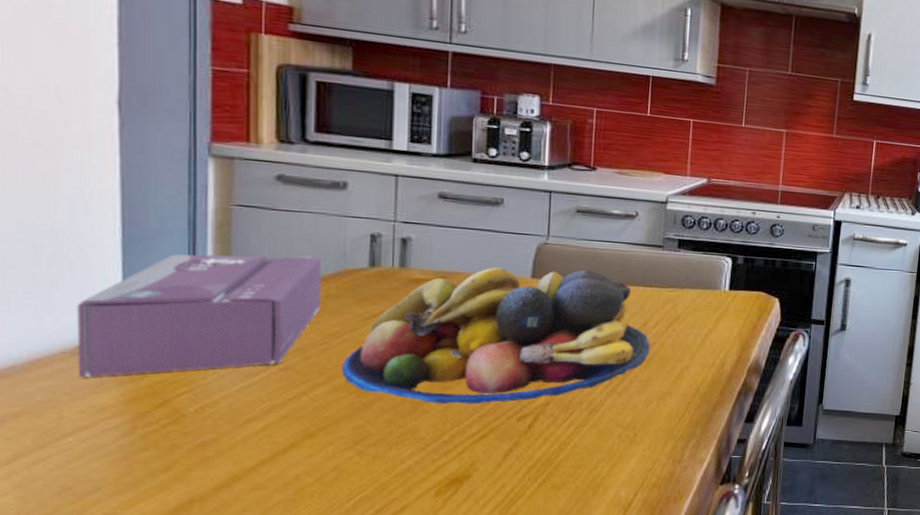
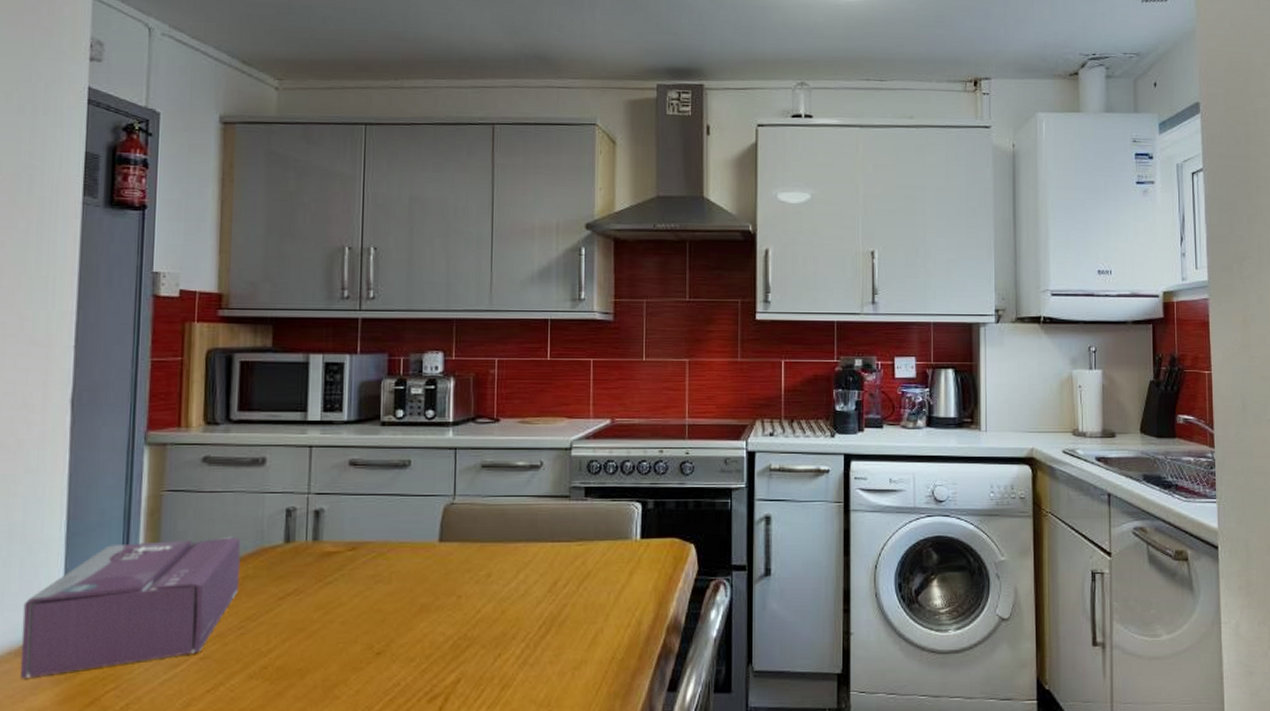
fruit bowl: present [341,267,651,404] -> none [256,528,562,687]

